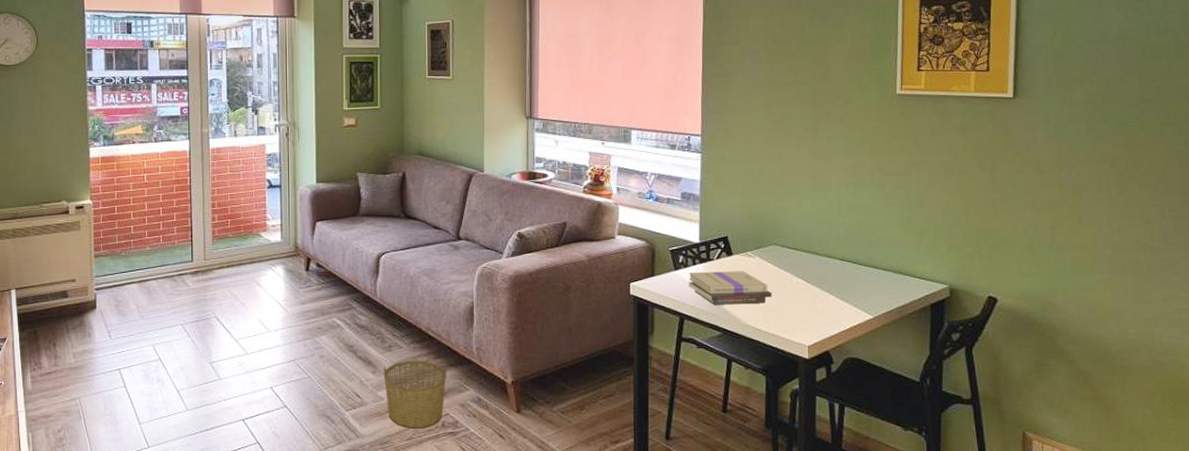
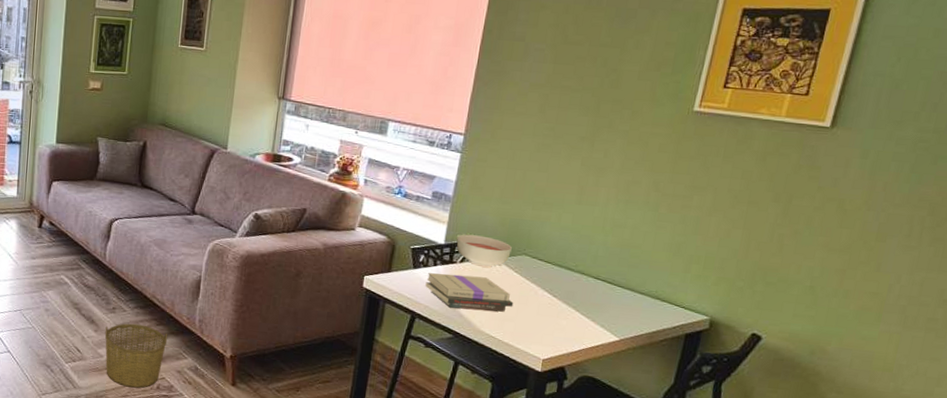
bowl: none [710,230,763,262] -> present [456,234,513,268]

